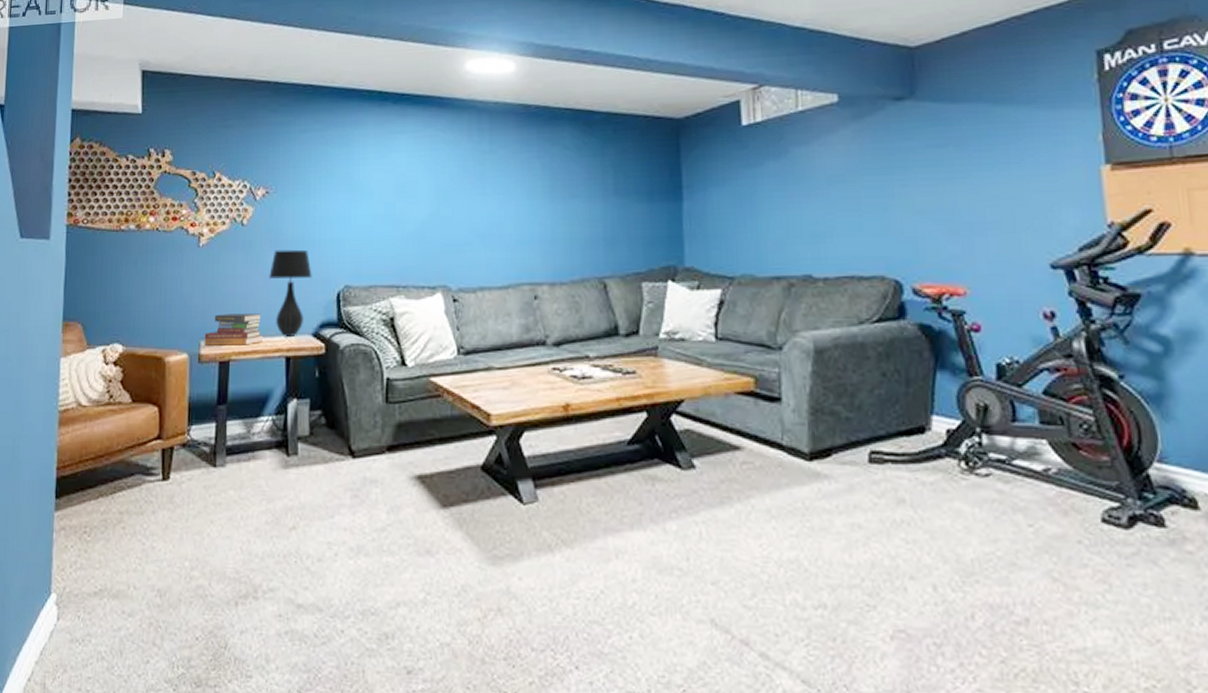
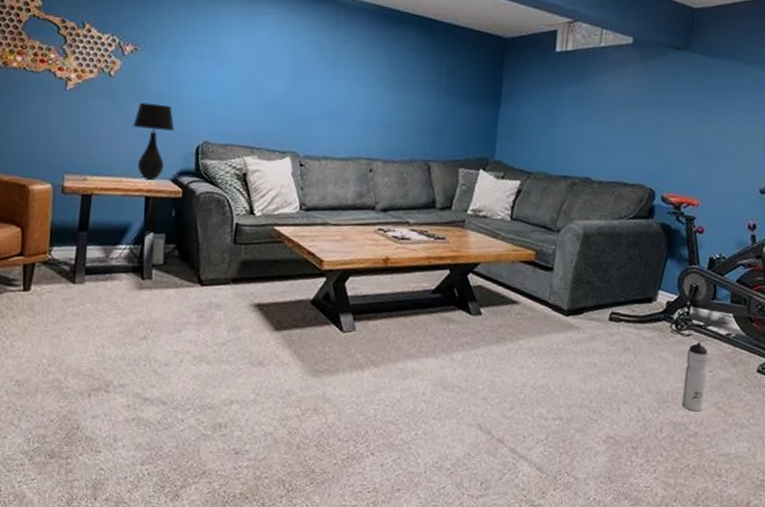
books: present [204,313,262,346] -> none [68,152,124,183]
water bottle: none [990,484,1029,587] -> present [682,342,708,412]

